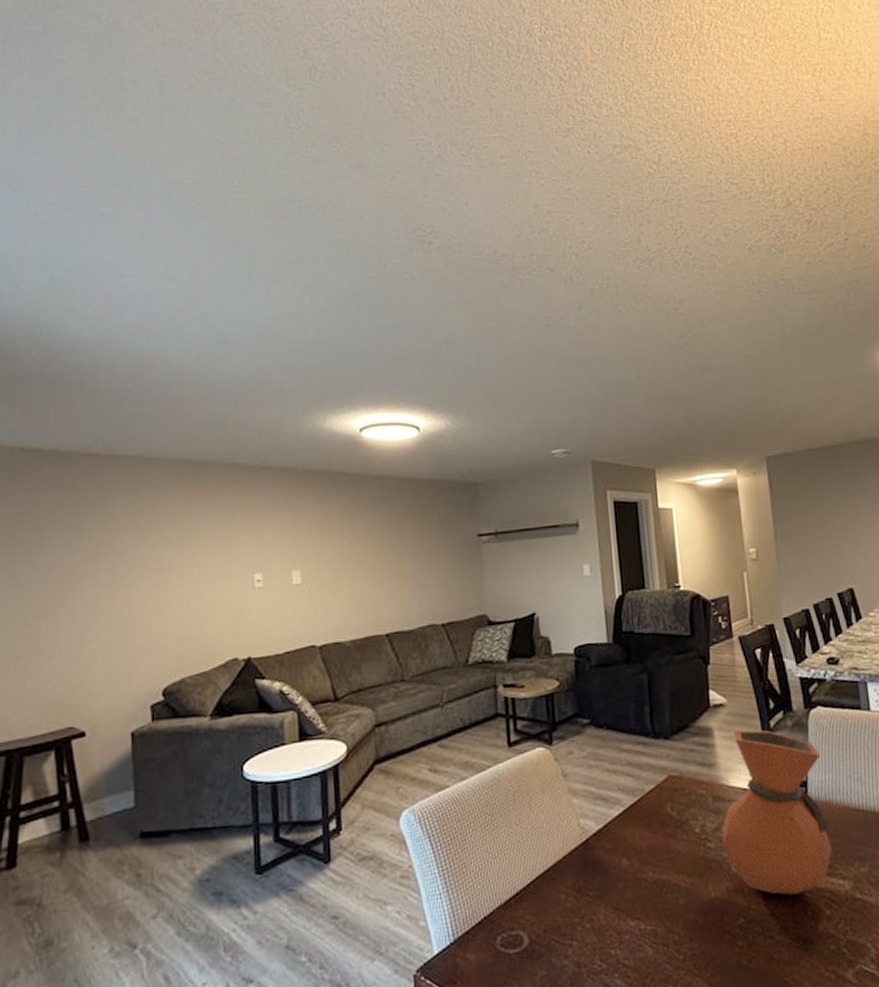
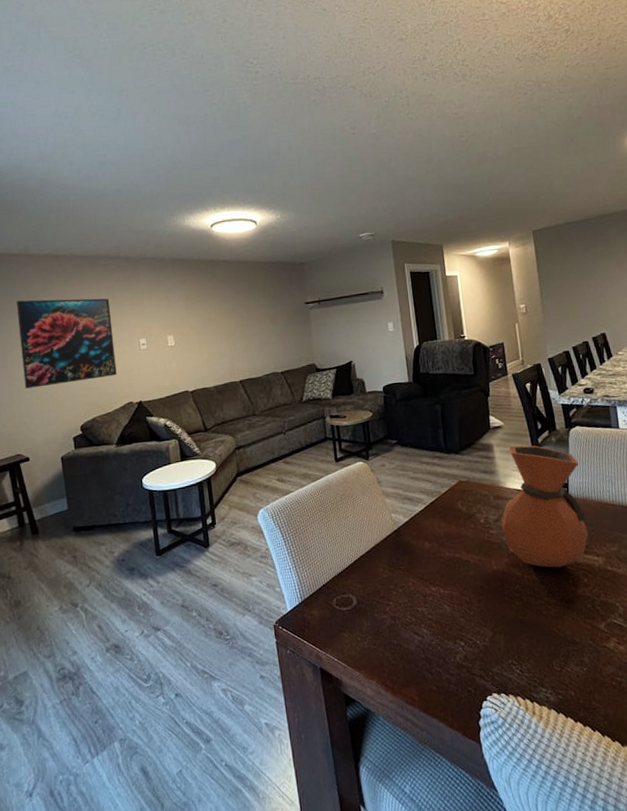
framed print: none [88,515,219,636] -> present [17,298,117,389]

